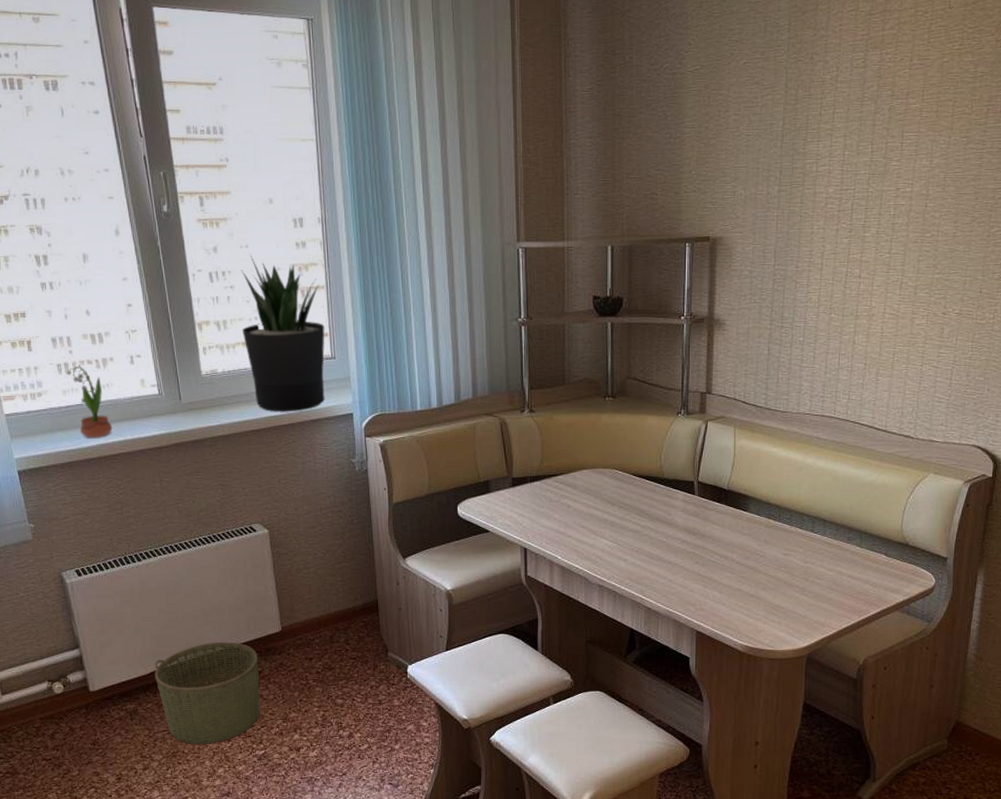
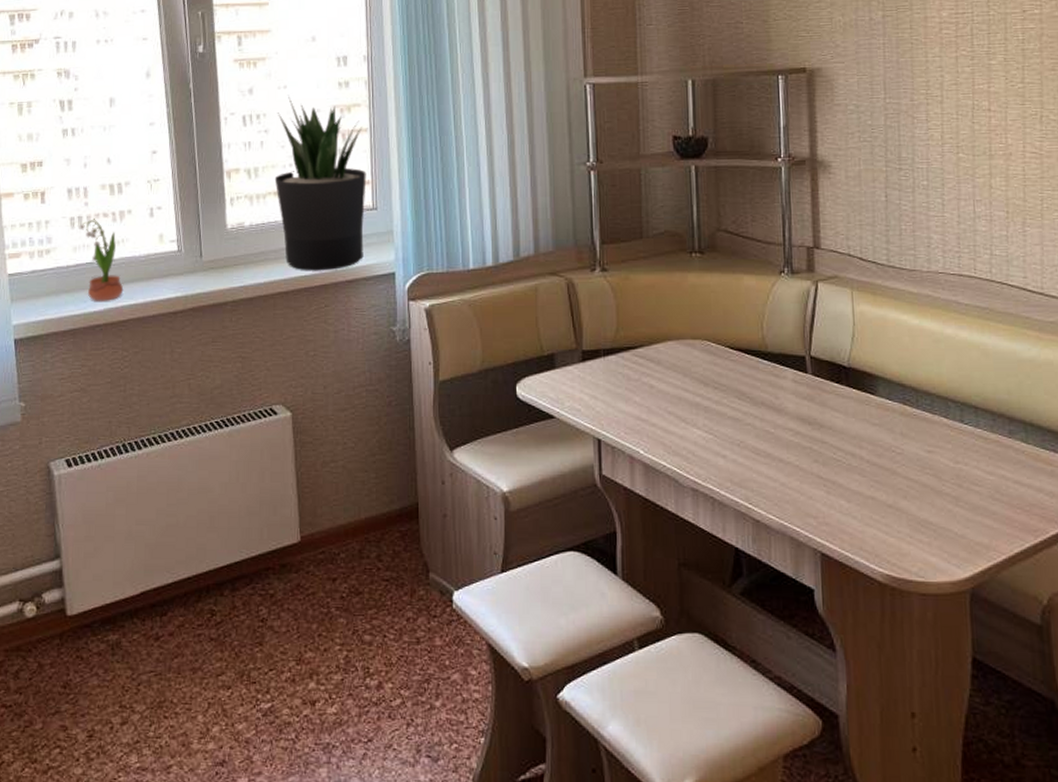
basket: present [154,642,260,744] -> none [145,554,271,692]

